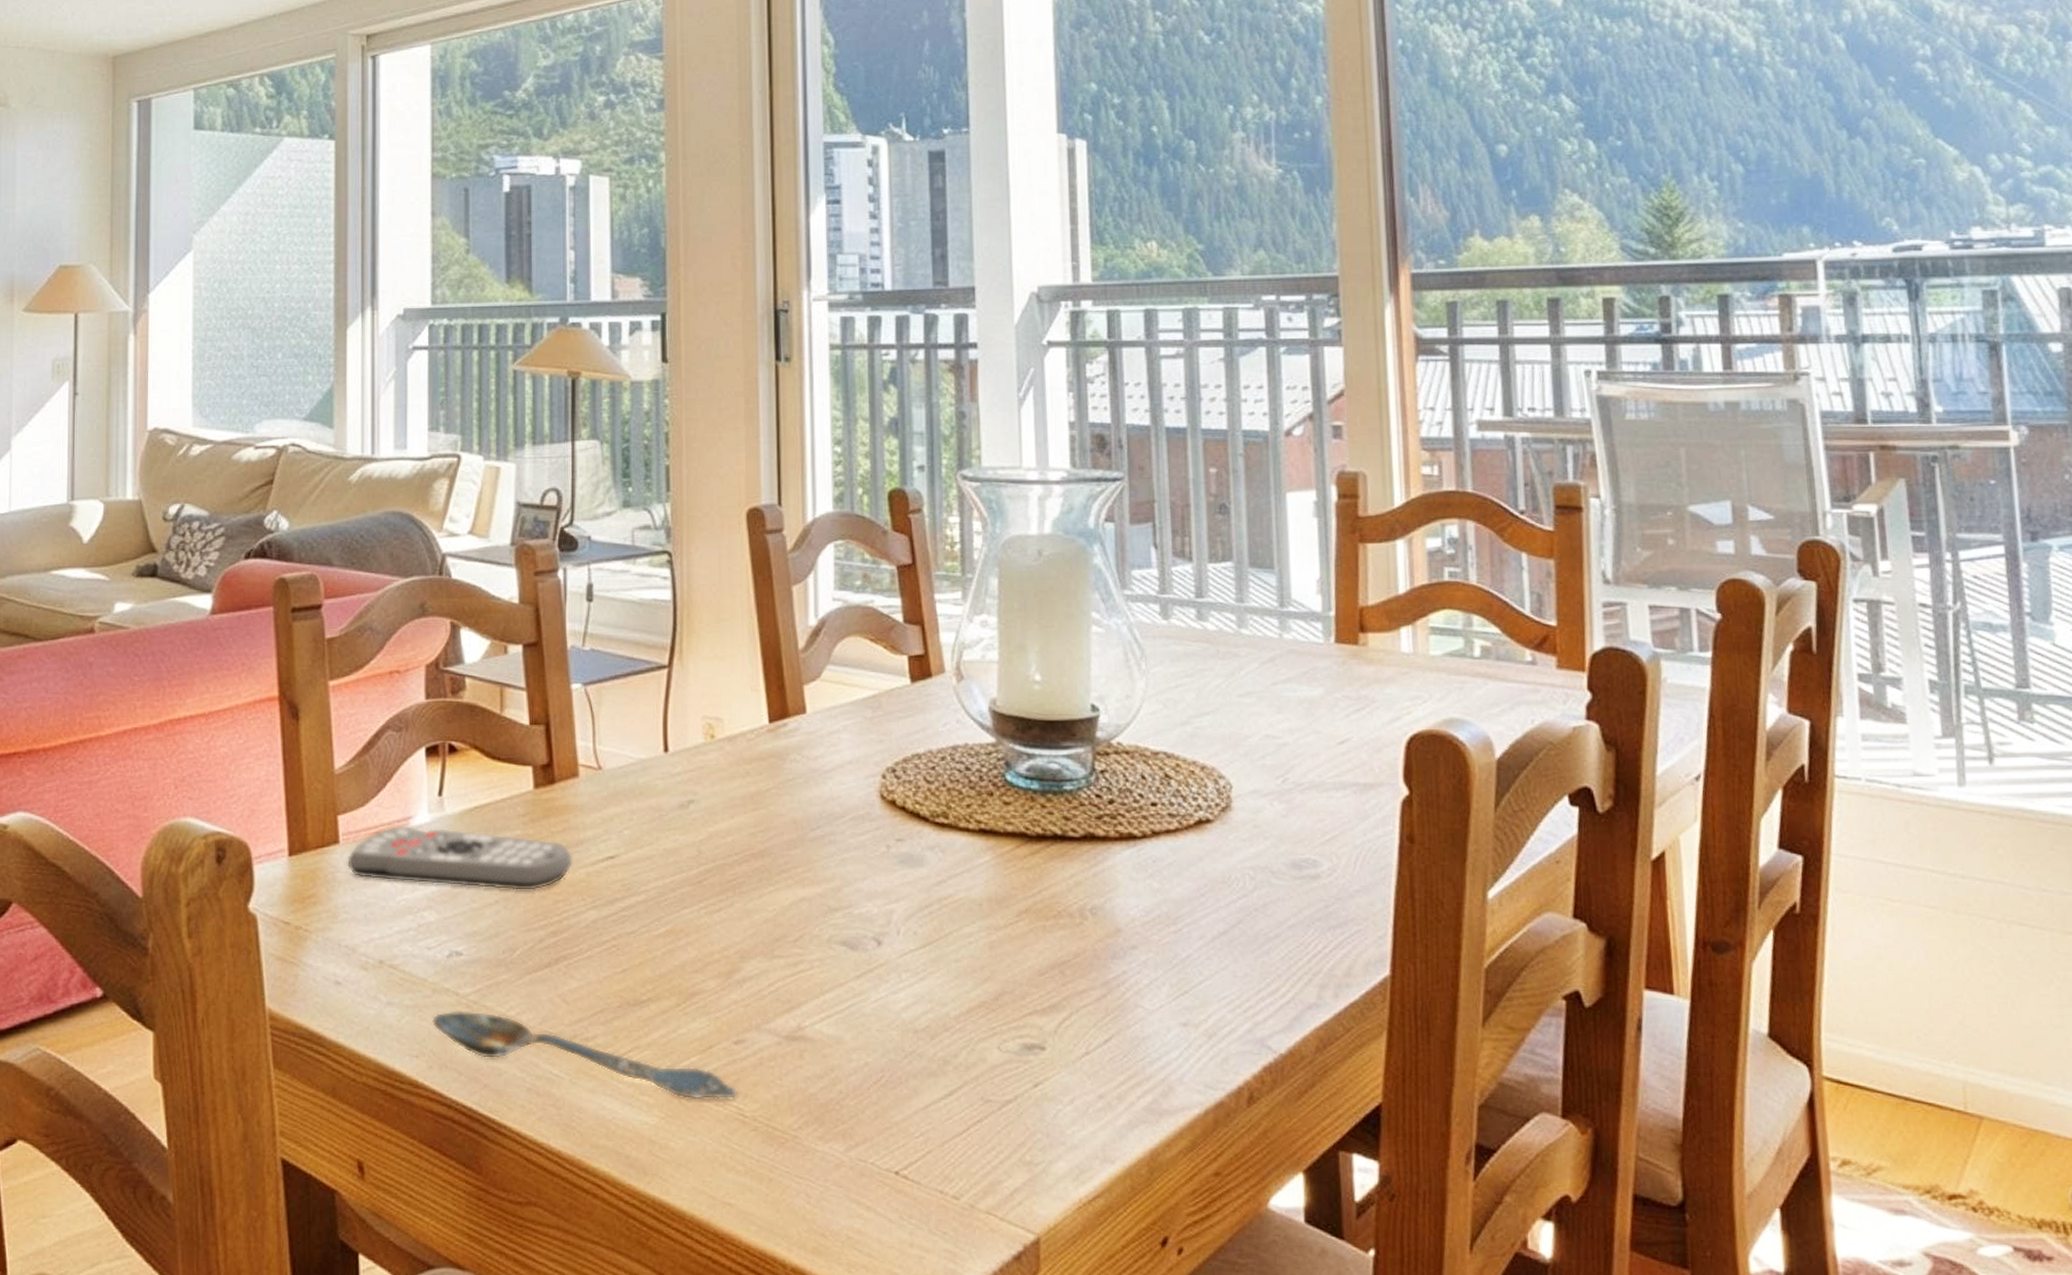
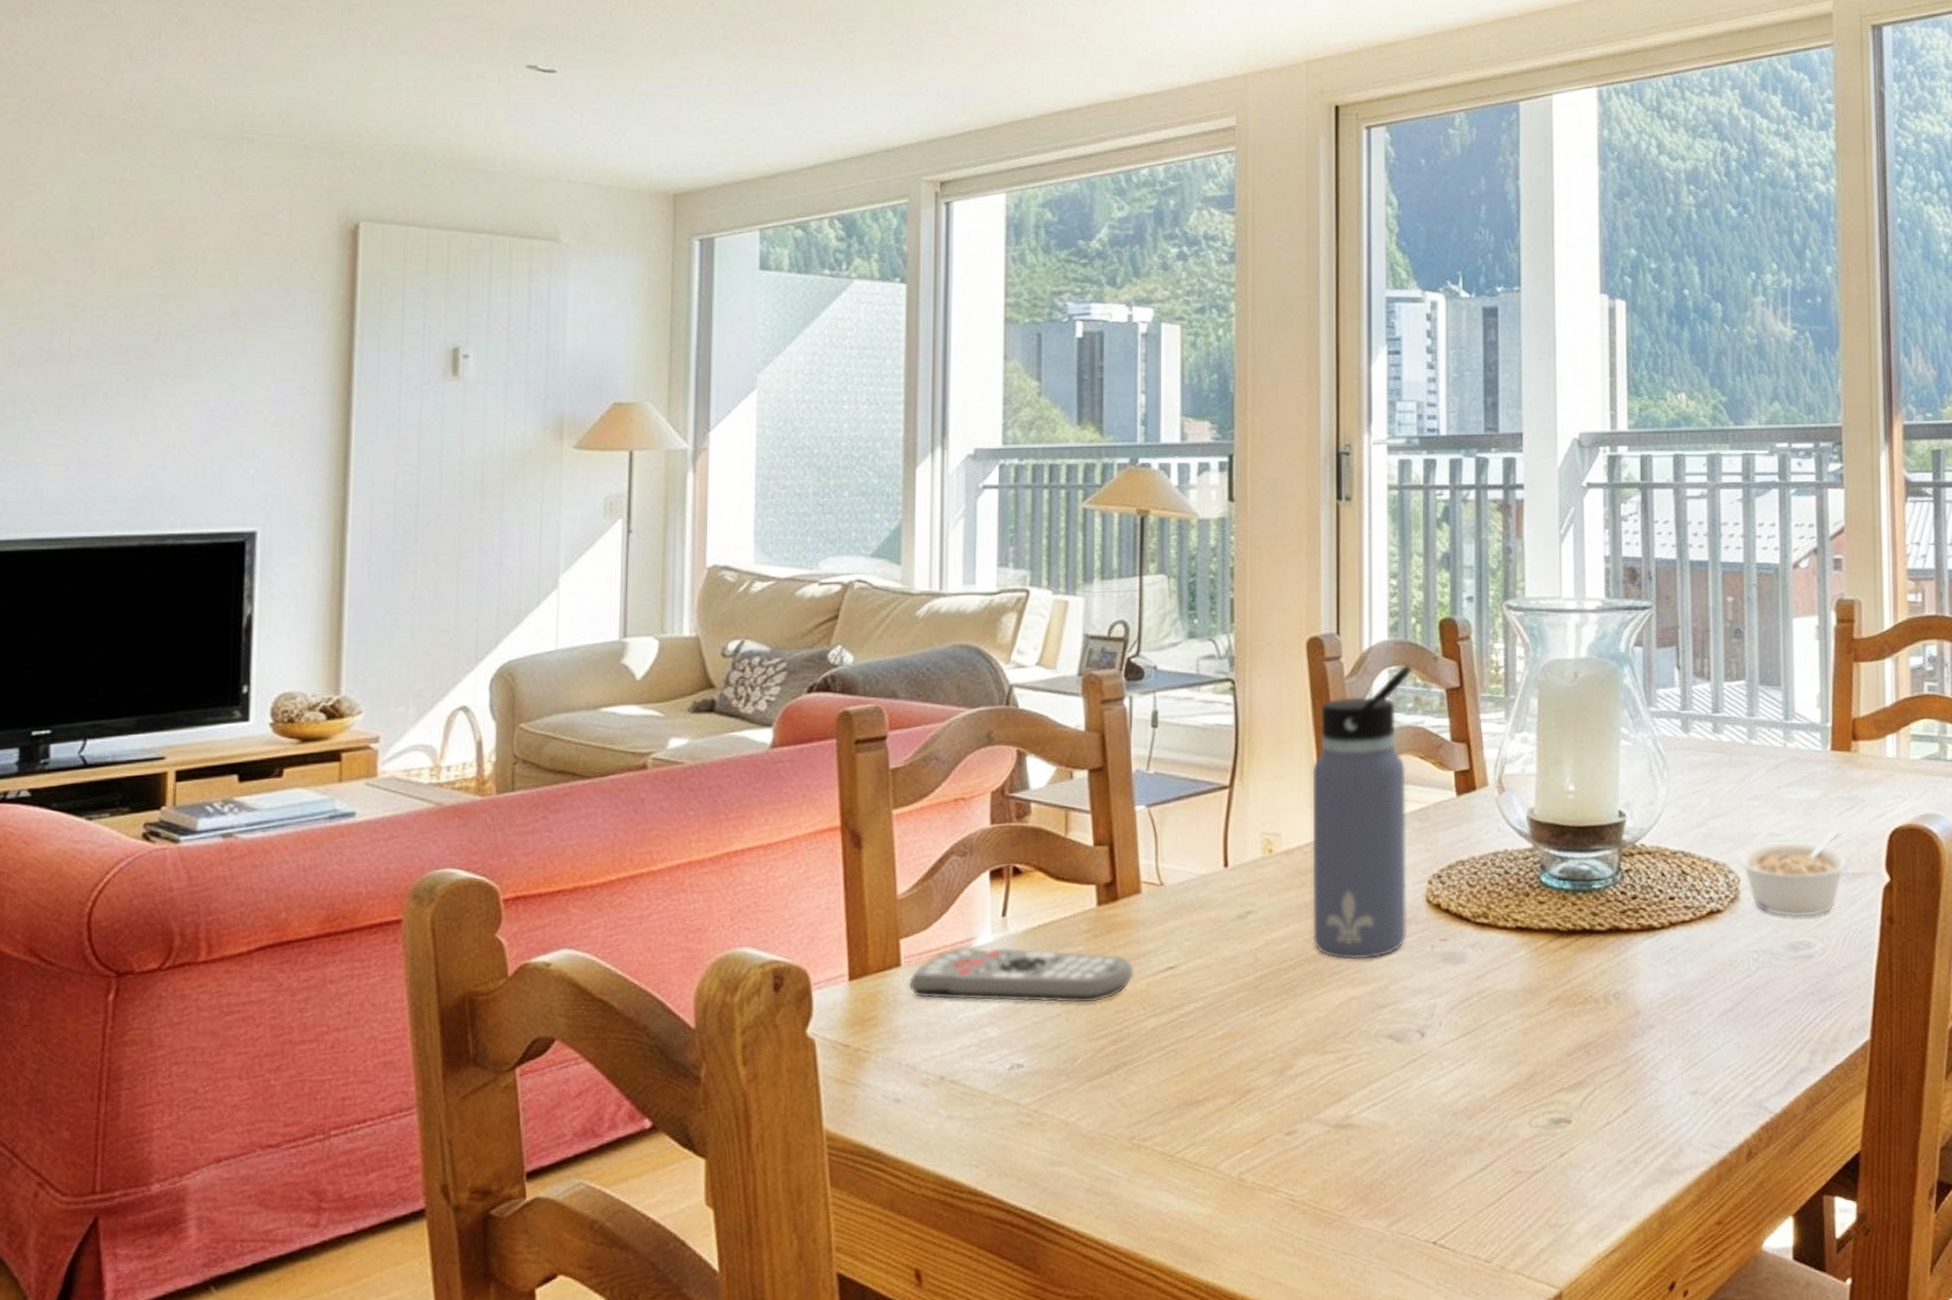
spoon: present [433,1011,738,1100] -> none [993,1119,1288,1189]
water bottle: none [753,538,861,858] -> present [1311,664,1413,961]
legume: none [1226,732,1363,832] -> present [1735,829,1852,918]

